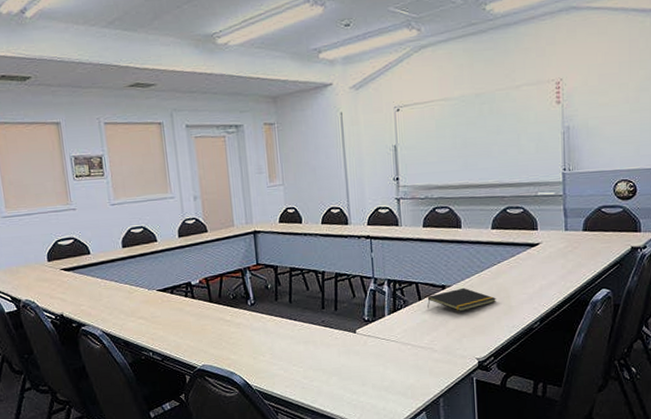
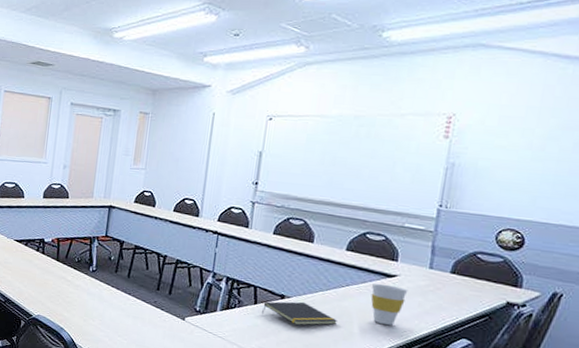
cup: none [520,254,551,293] -> present [370,283,409,326]

